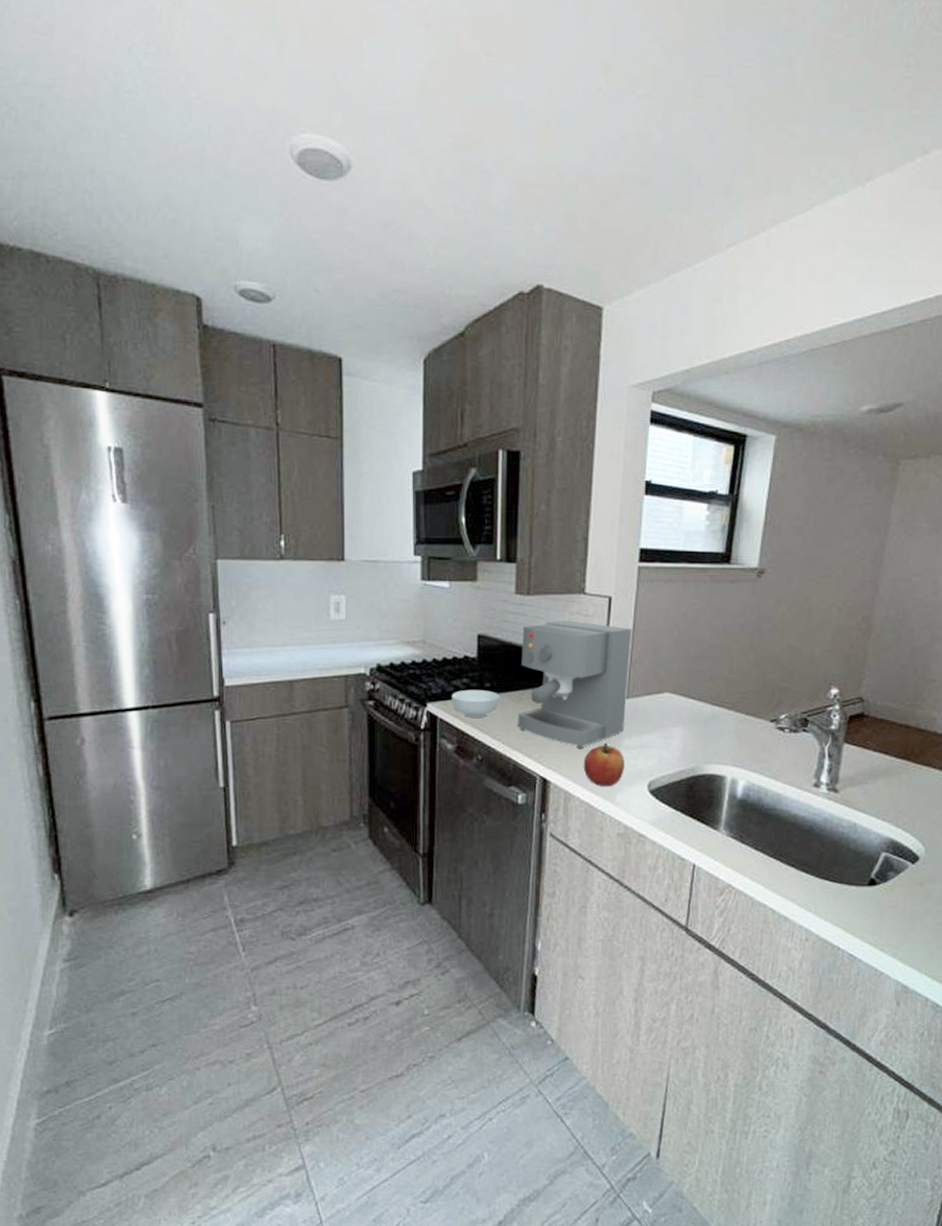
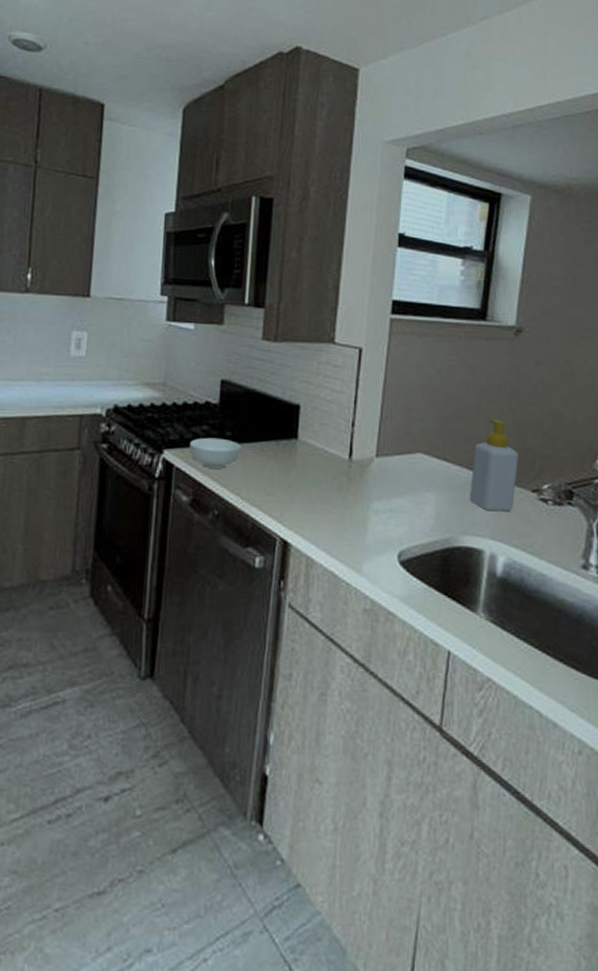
coffee maker: present [517,620,632,748] -> none [258,369,383,509]
apple: present [583,742,625,787] -> none [327,504,374,555]
soap bottle: none [713,657,759,740] -> present [469,418,519,511]

